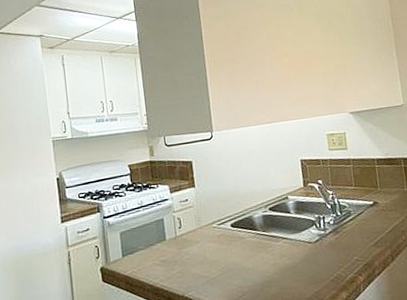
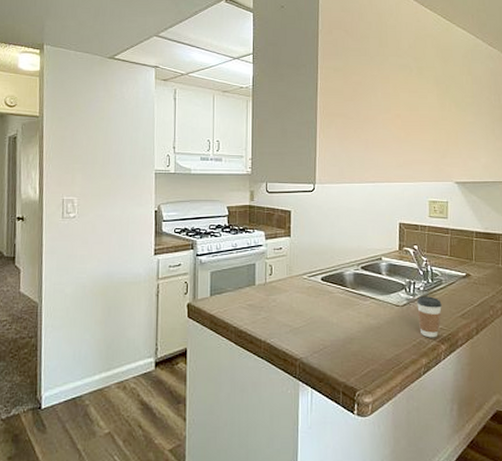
coffee cup: none [328,229,355,271] -> present [417,296,442,338]

